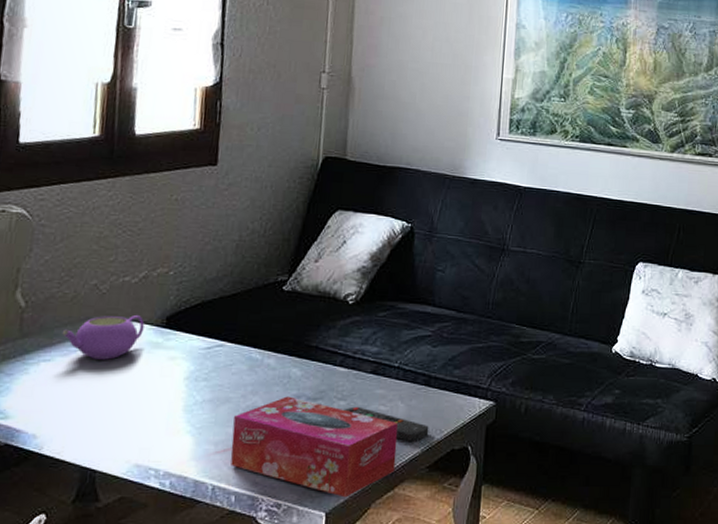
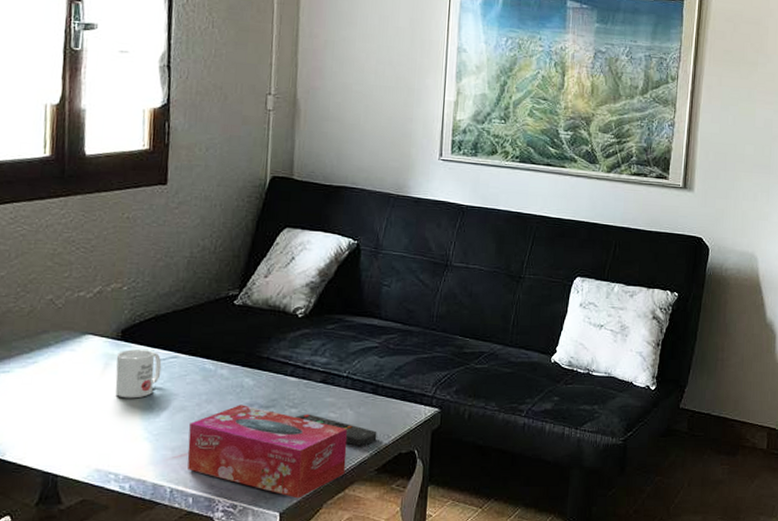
teapot: present [61,315,145,360] -> none [19,329,100,371]
mug: none [158,337,207,389] -> present [115,349,162,399]

